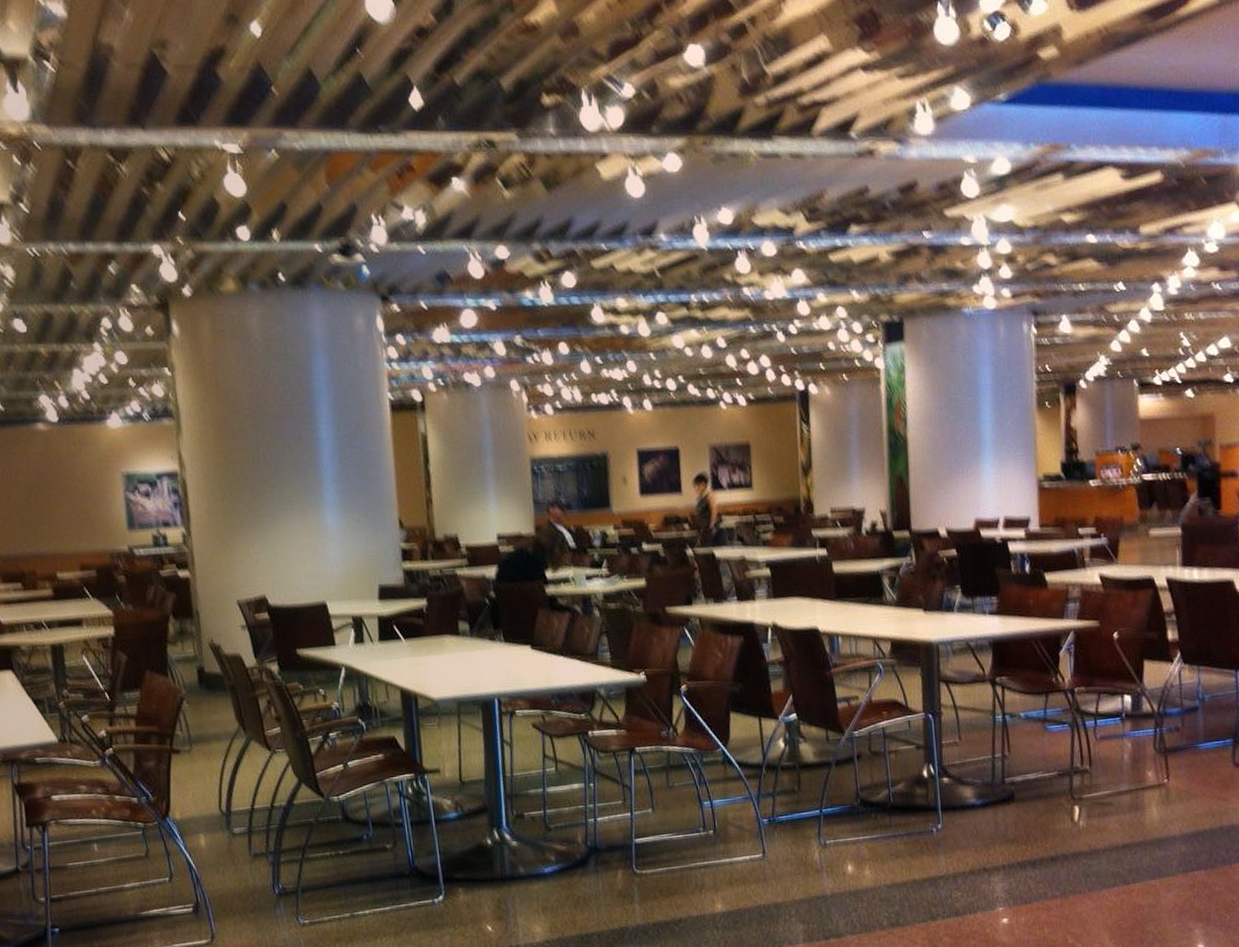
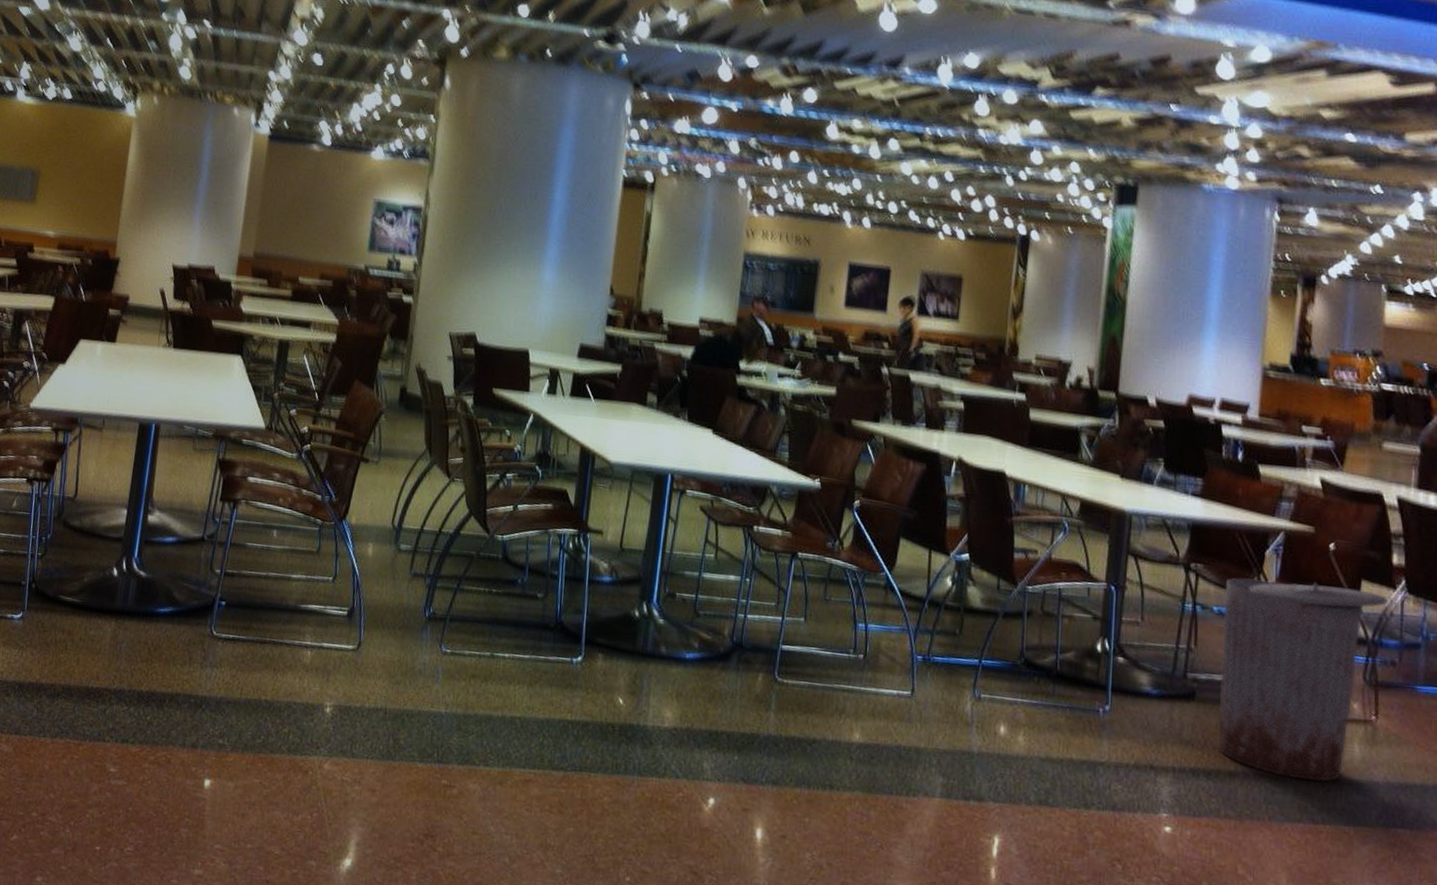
trash can: none [1028,669,1167,851] -> present [1217,578,1388,782]

